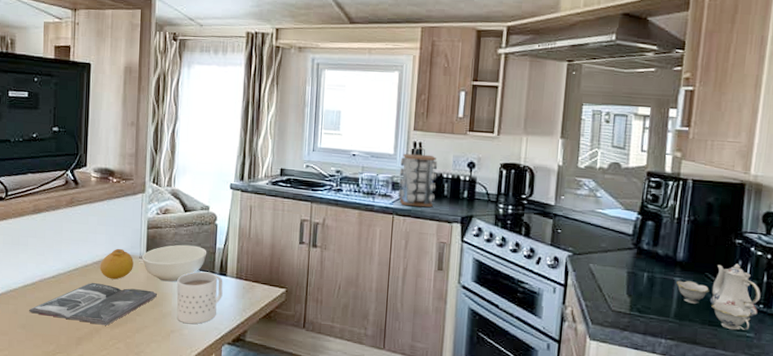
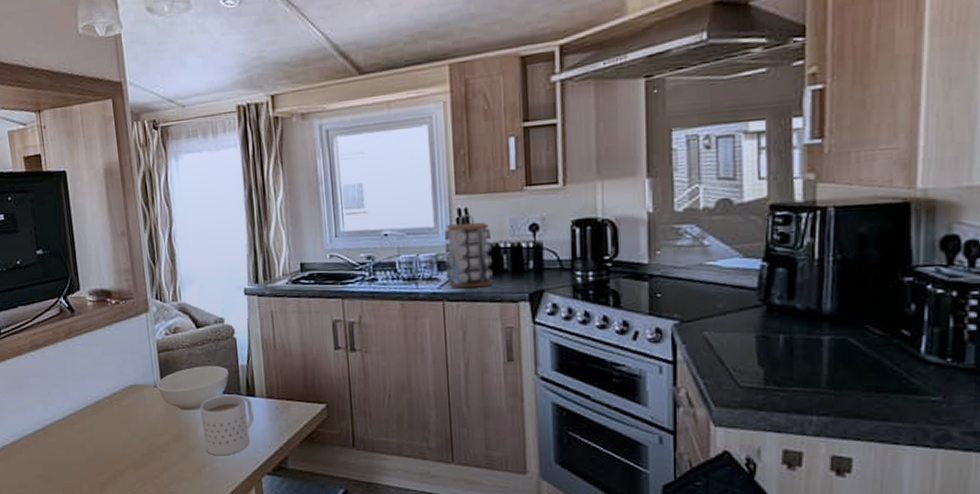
magazine: present [29,282,157,326] -> none [44,420,180,467]
fruit: present [100,248,134,280] -> none [112,378,149,414]
tea set: present [676,263,761,330] -> none [825,308,947,395]

